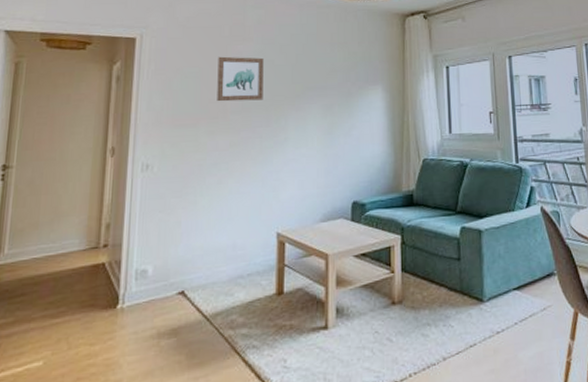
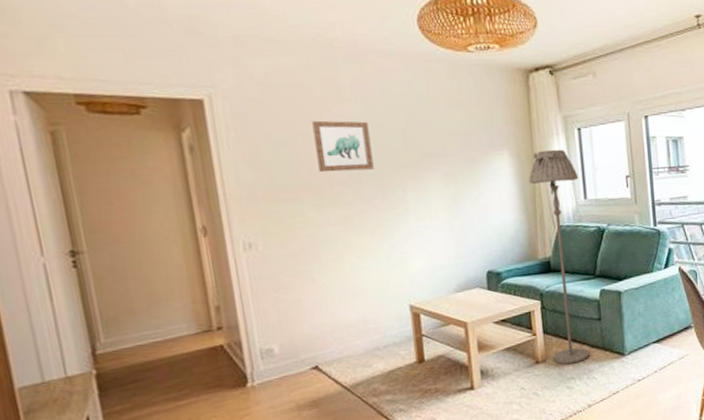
floor lamp: none [399,85,447,308] -> present [529,149,590,365]

